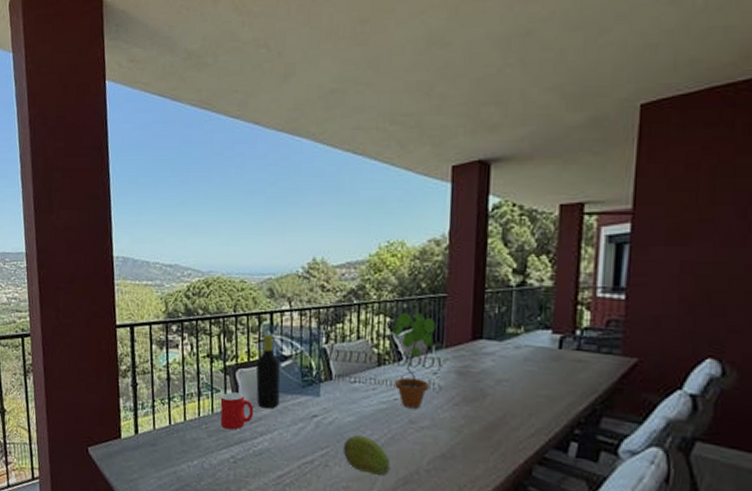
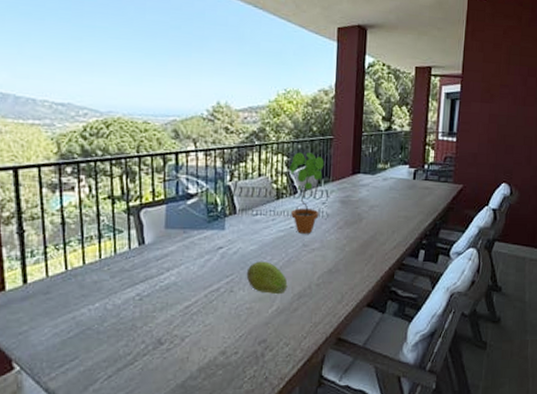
cup: present [220,392,253,430] -> none [123,232,159,269]
bottle: present [255,334,281,409] -> none [161,174,187,245]

